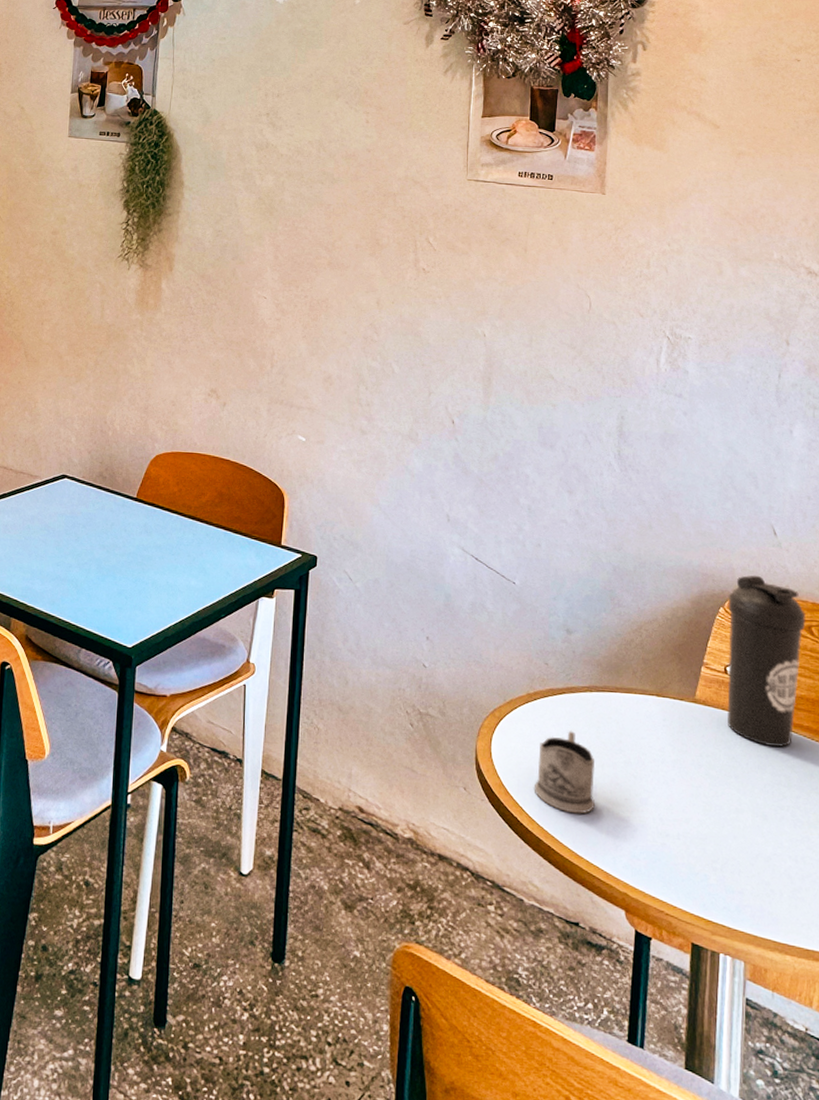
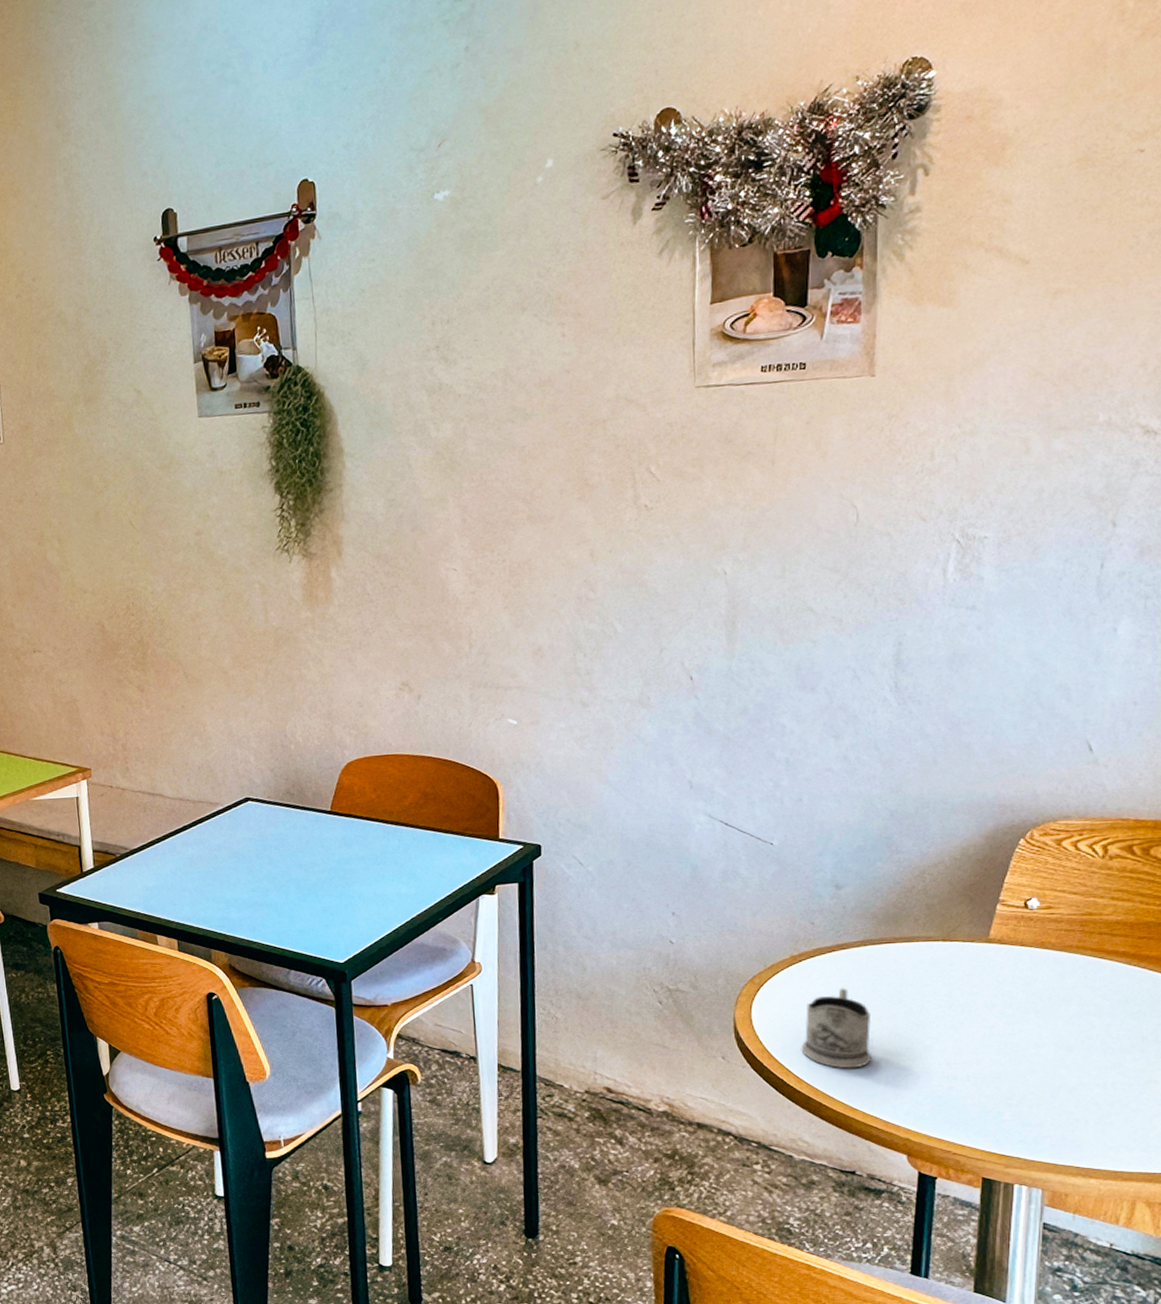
water bottle: present [727,575,806,747] -> none [1027,798,1126,977]

